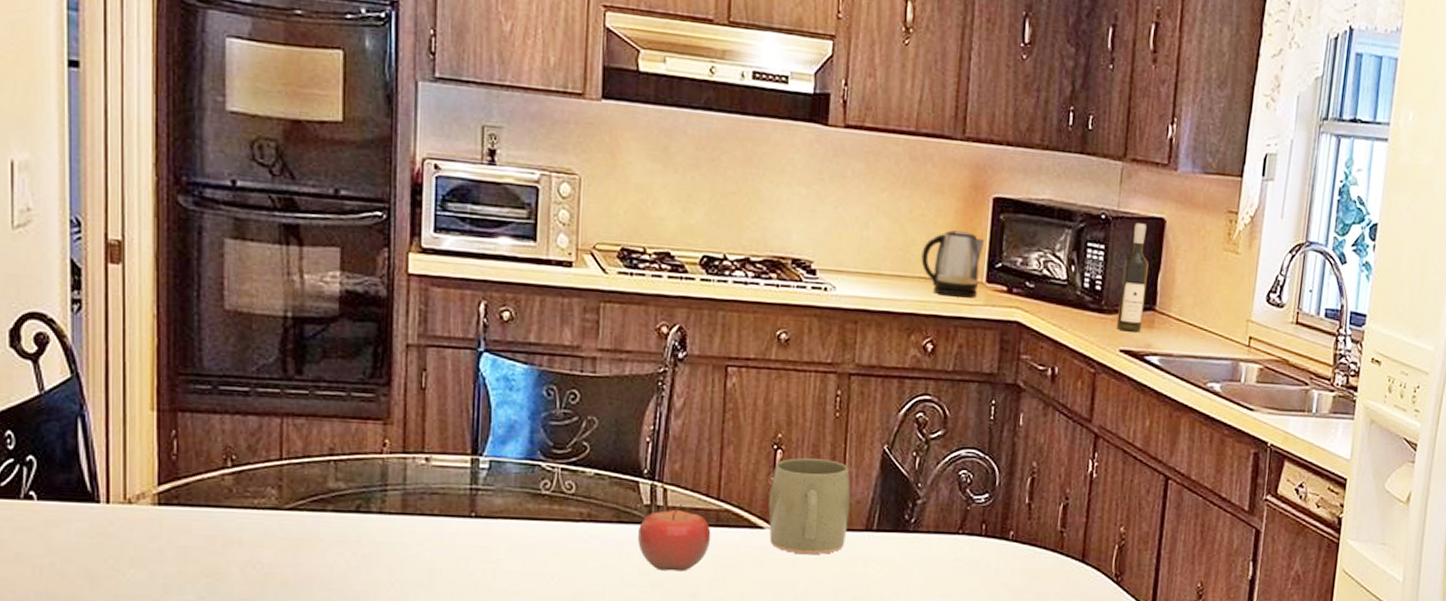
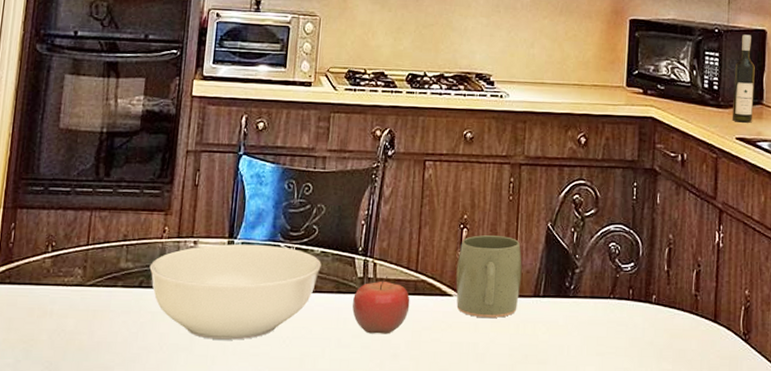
bowl: none [368,462,596,576] -> present [149,244,322,340]
kettle: present [921,230,984,298] -> none [575,46,624,99]

